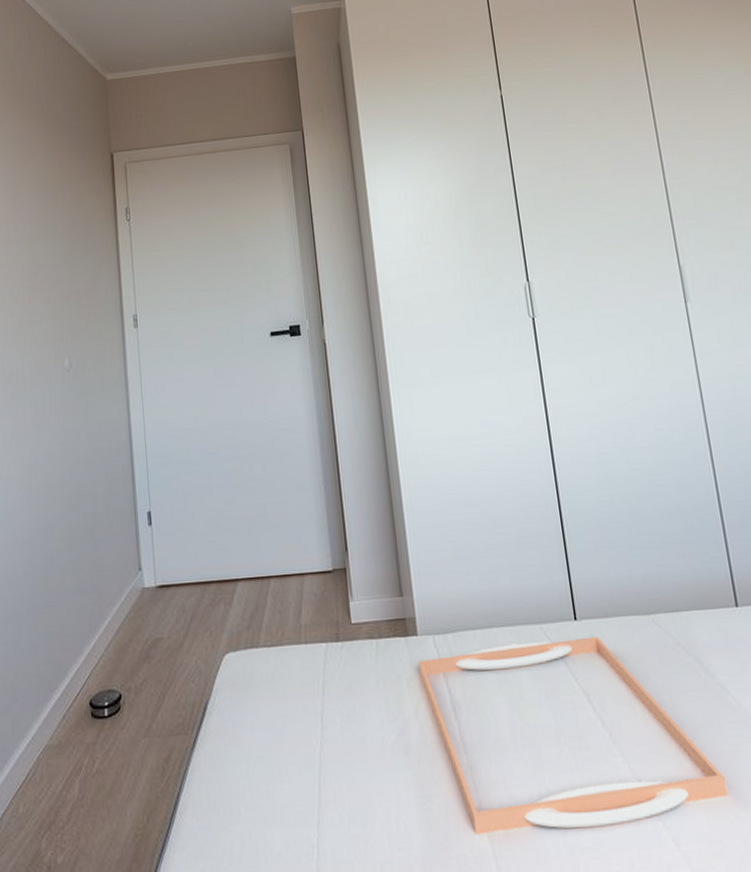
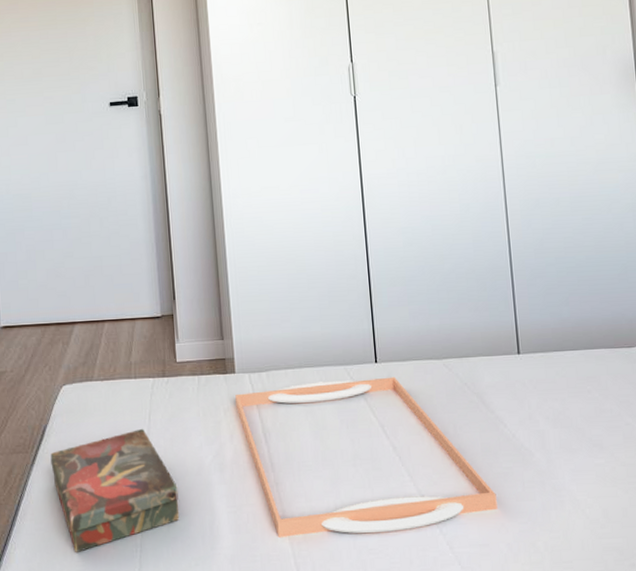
book: none [213,703,361,856] -> present [50,428,180,552]

